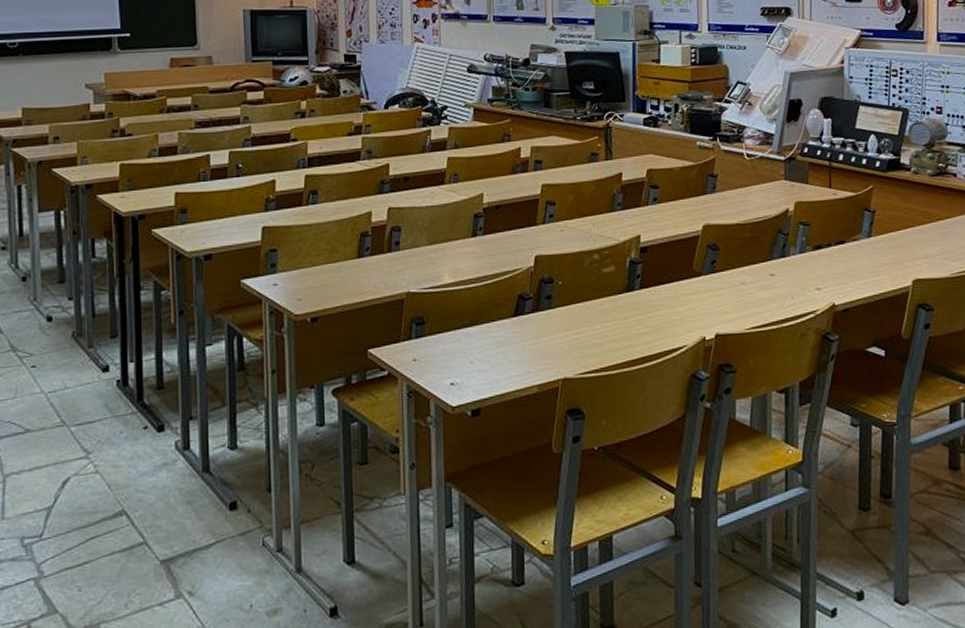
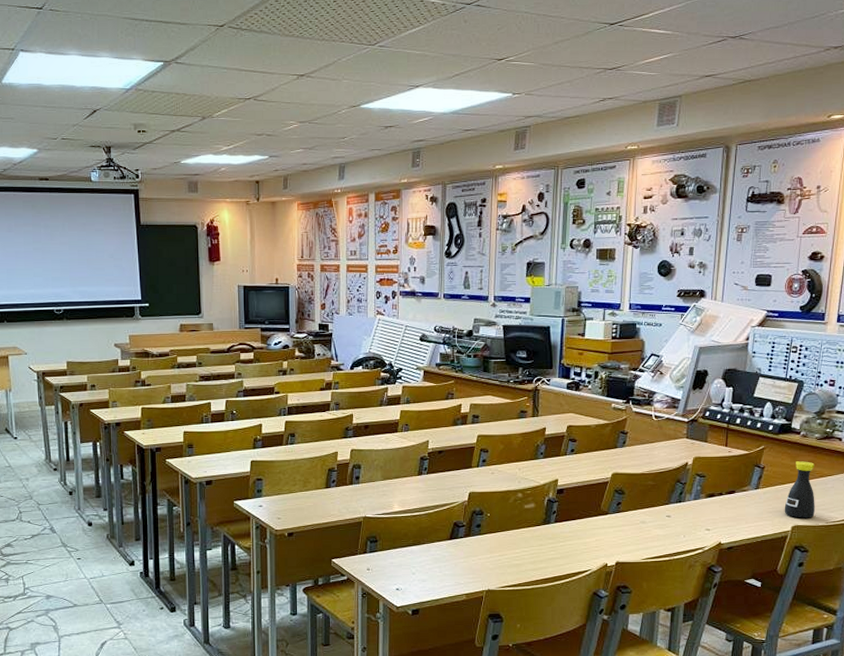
bottle: none [901,202,937,271] -> present [784,461,815,518]

